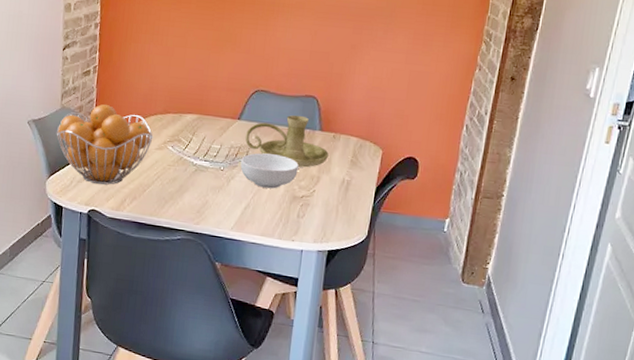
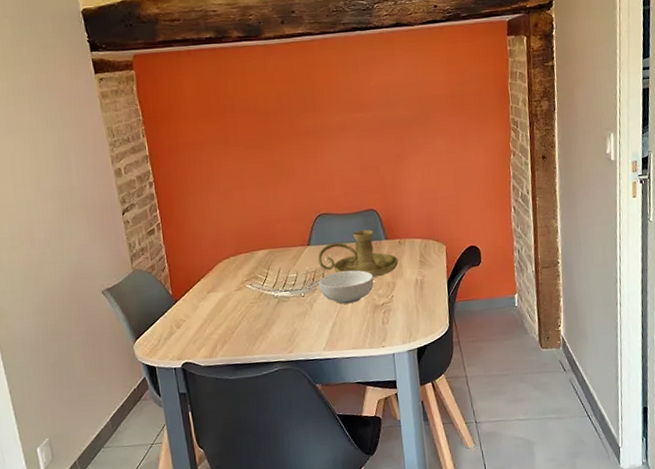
fruit basket: present [56,104,153,185] -> none [133,258,231,337]

